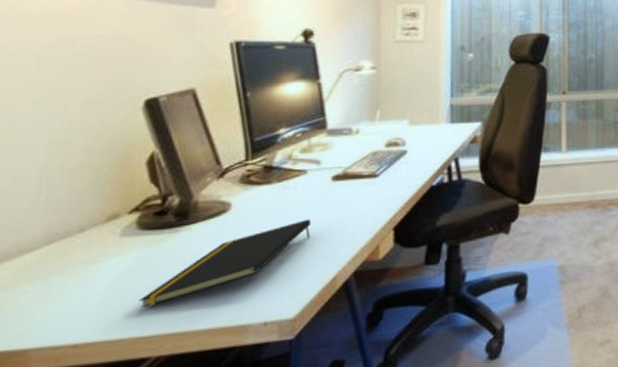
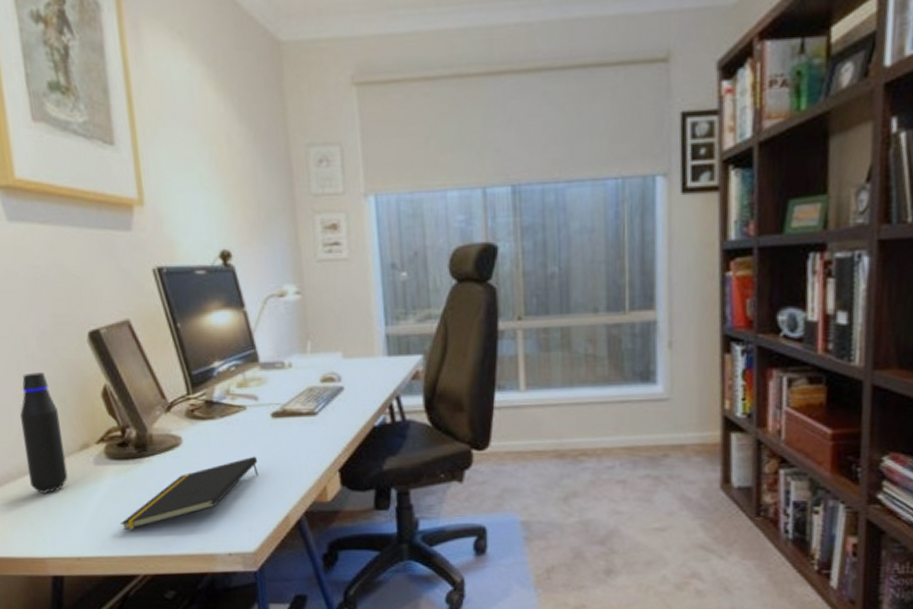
water bottle: none [30,140,88,273] -> present [20,372,68,493]

